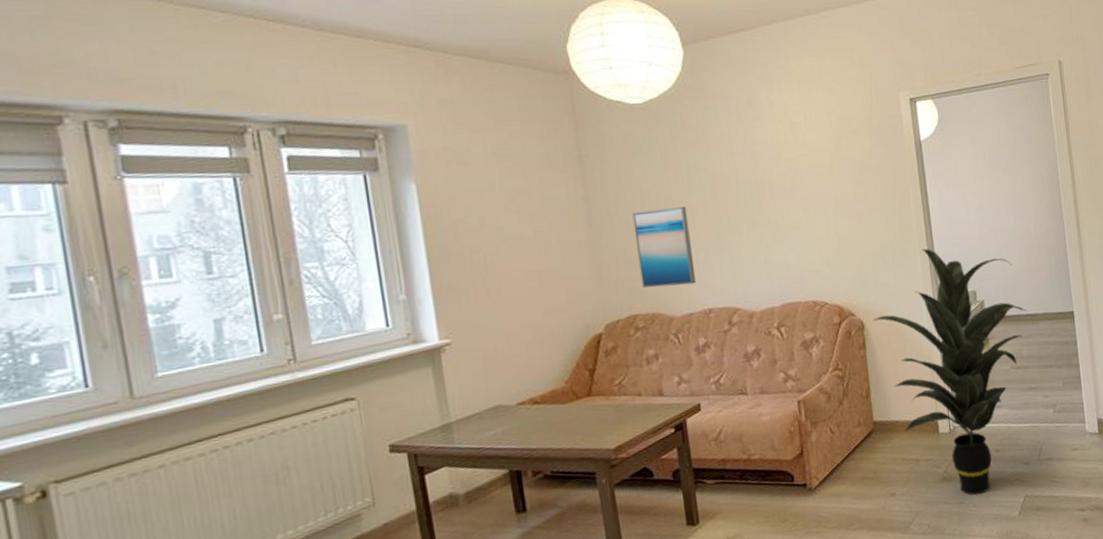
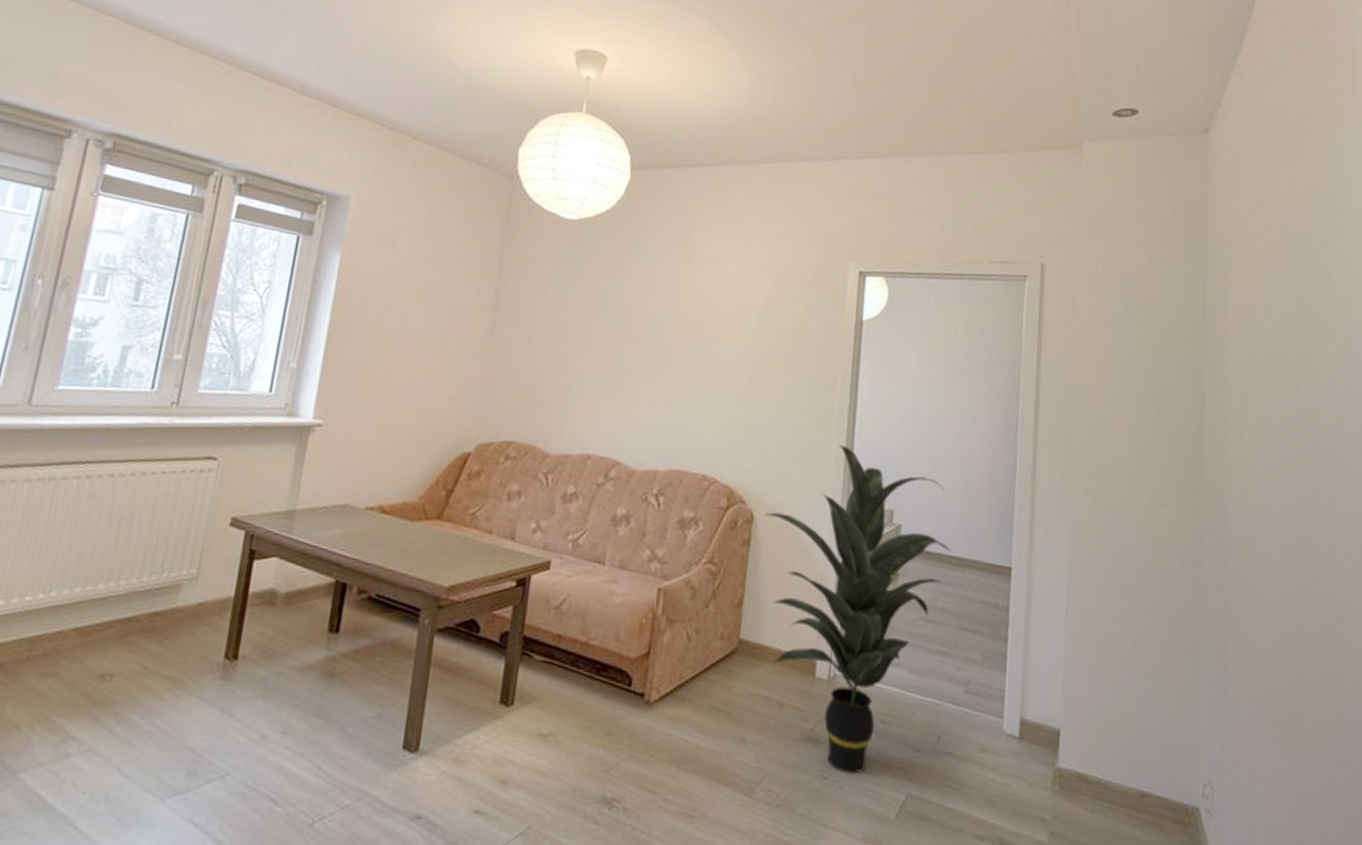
wall art: present [632,206,697,288] -> none [525,330,593,423]

